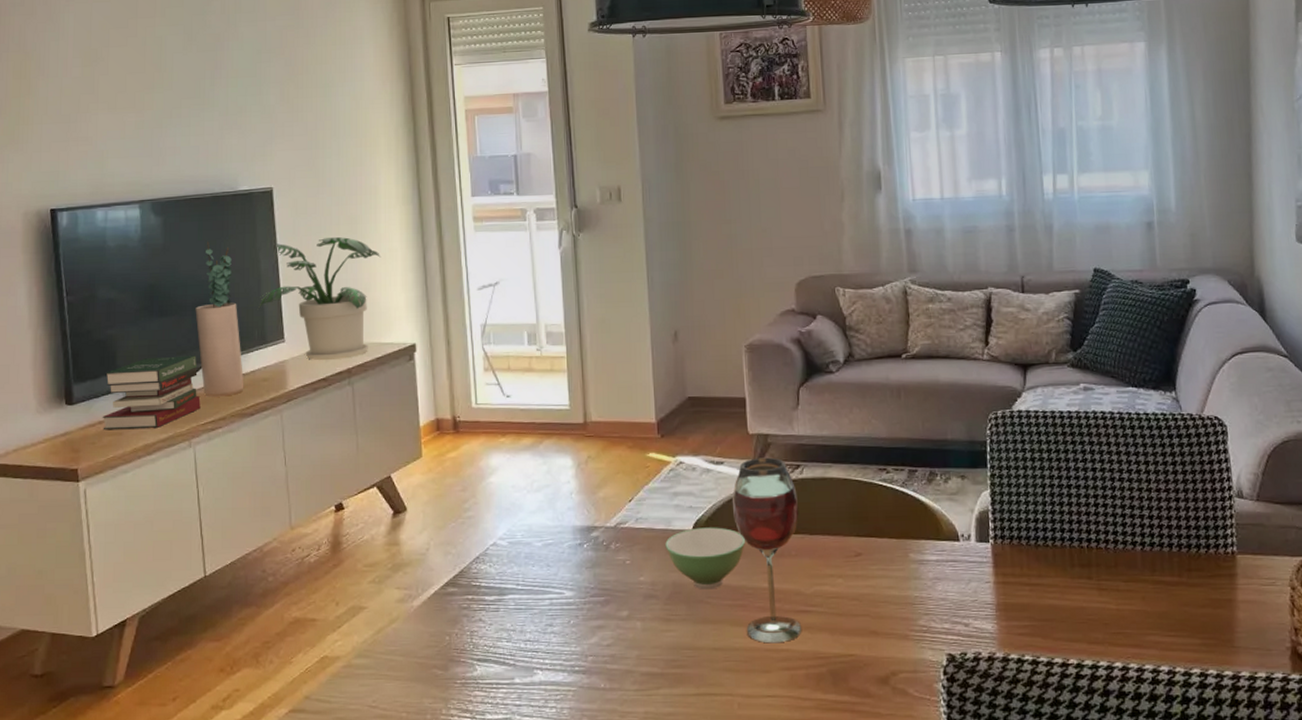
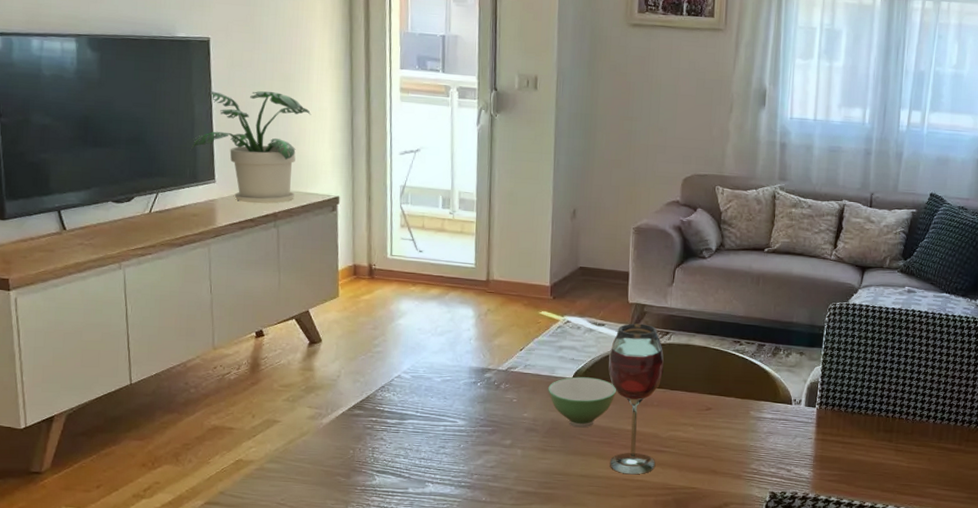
books: present [102,355,201,429] -> none [34,184,132,249]
vase: present [195,241,244,397] -> none [129,81,175,227]

